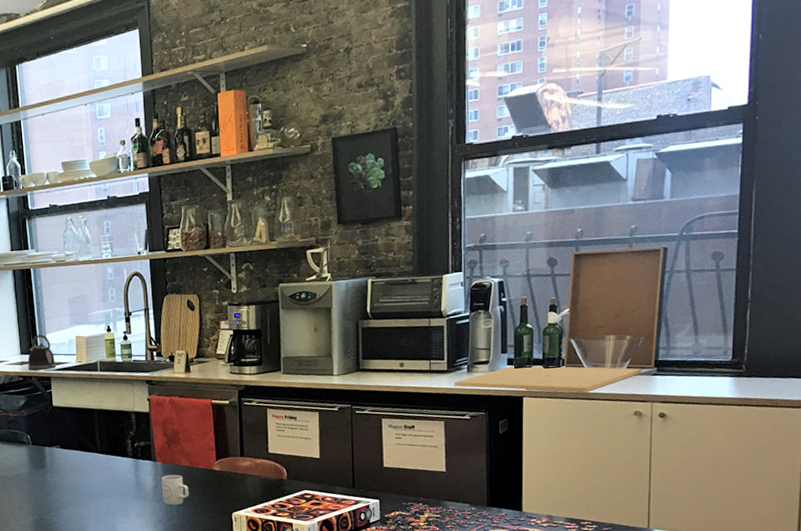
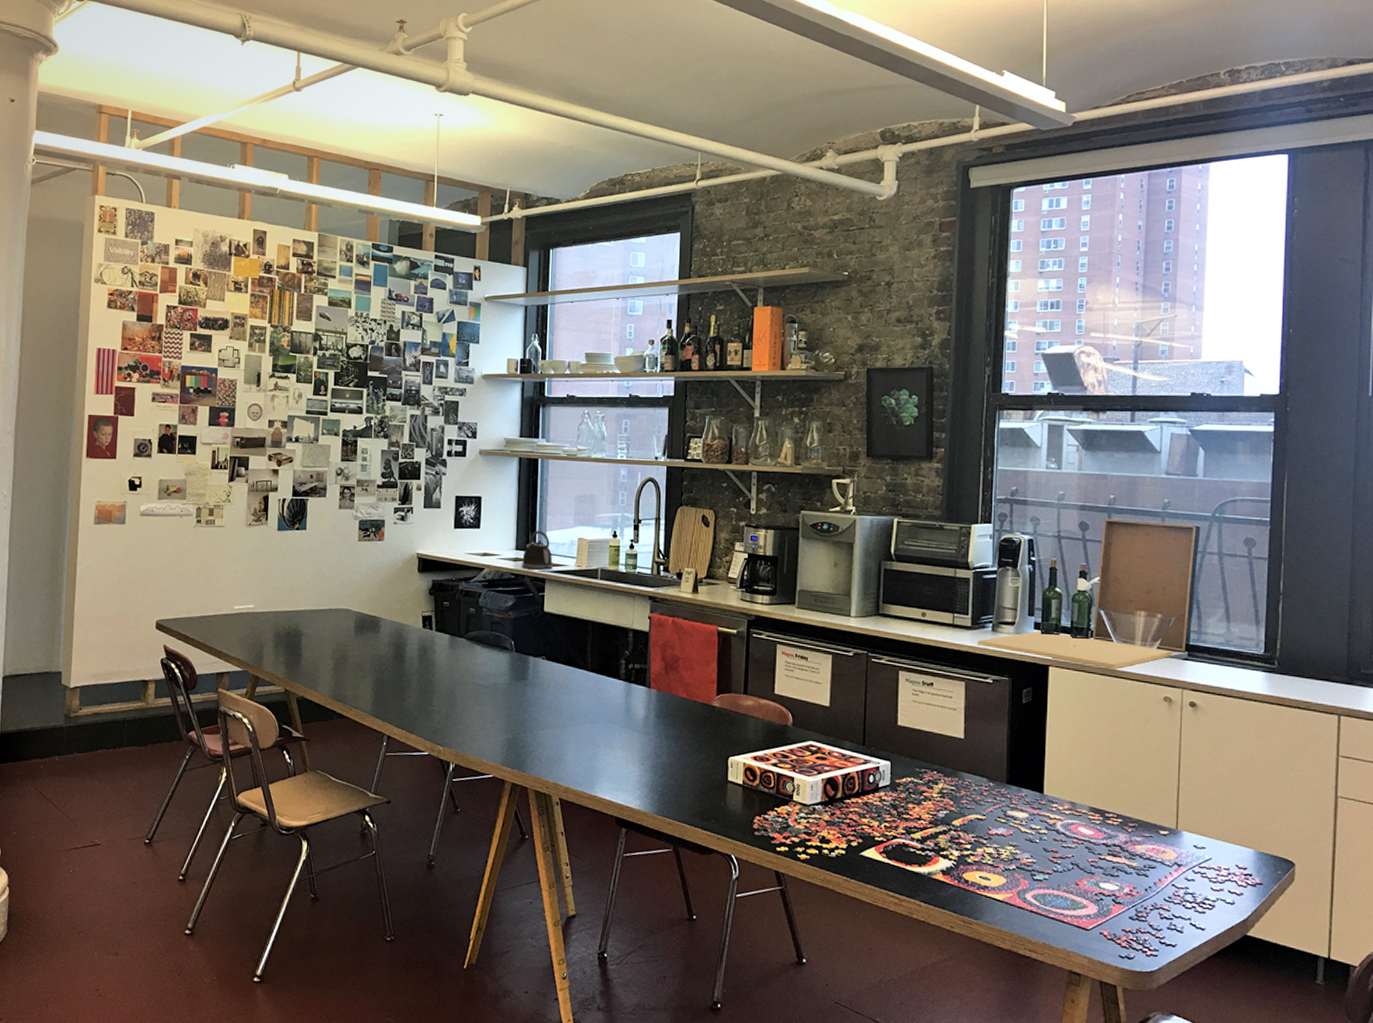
mug: present [161,474,189,506] -> none [652,705,684,742]

